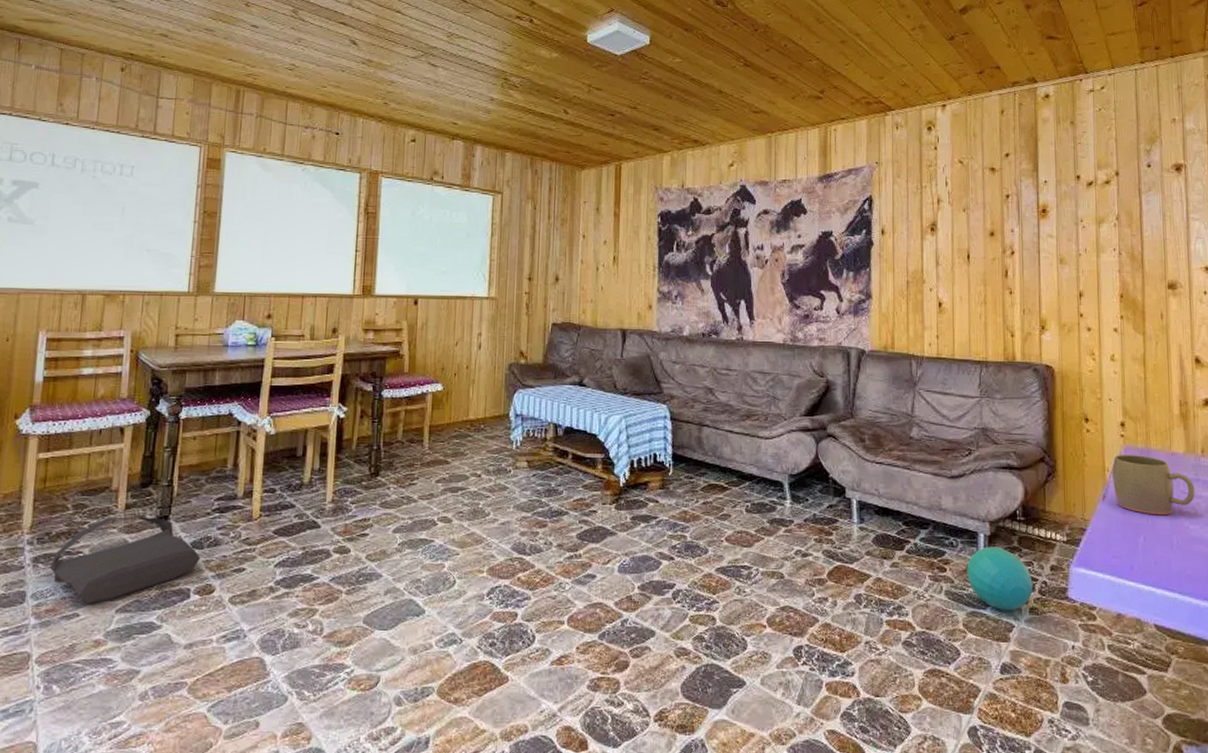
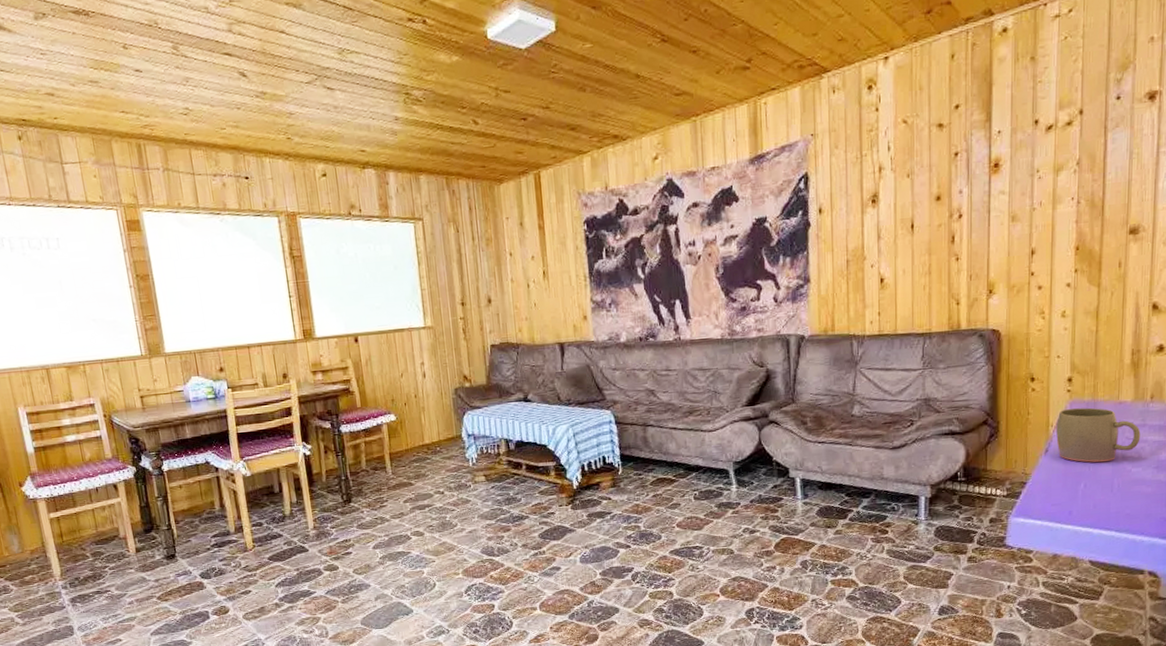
bag: present [49,517,201,604] -> none [85,557,211,631]
ball: present [967,546,1033,611] -> none [908,507,972,562]

